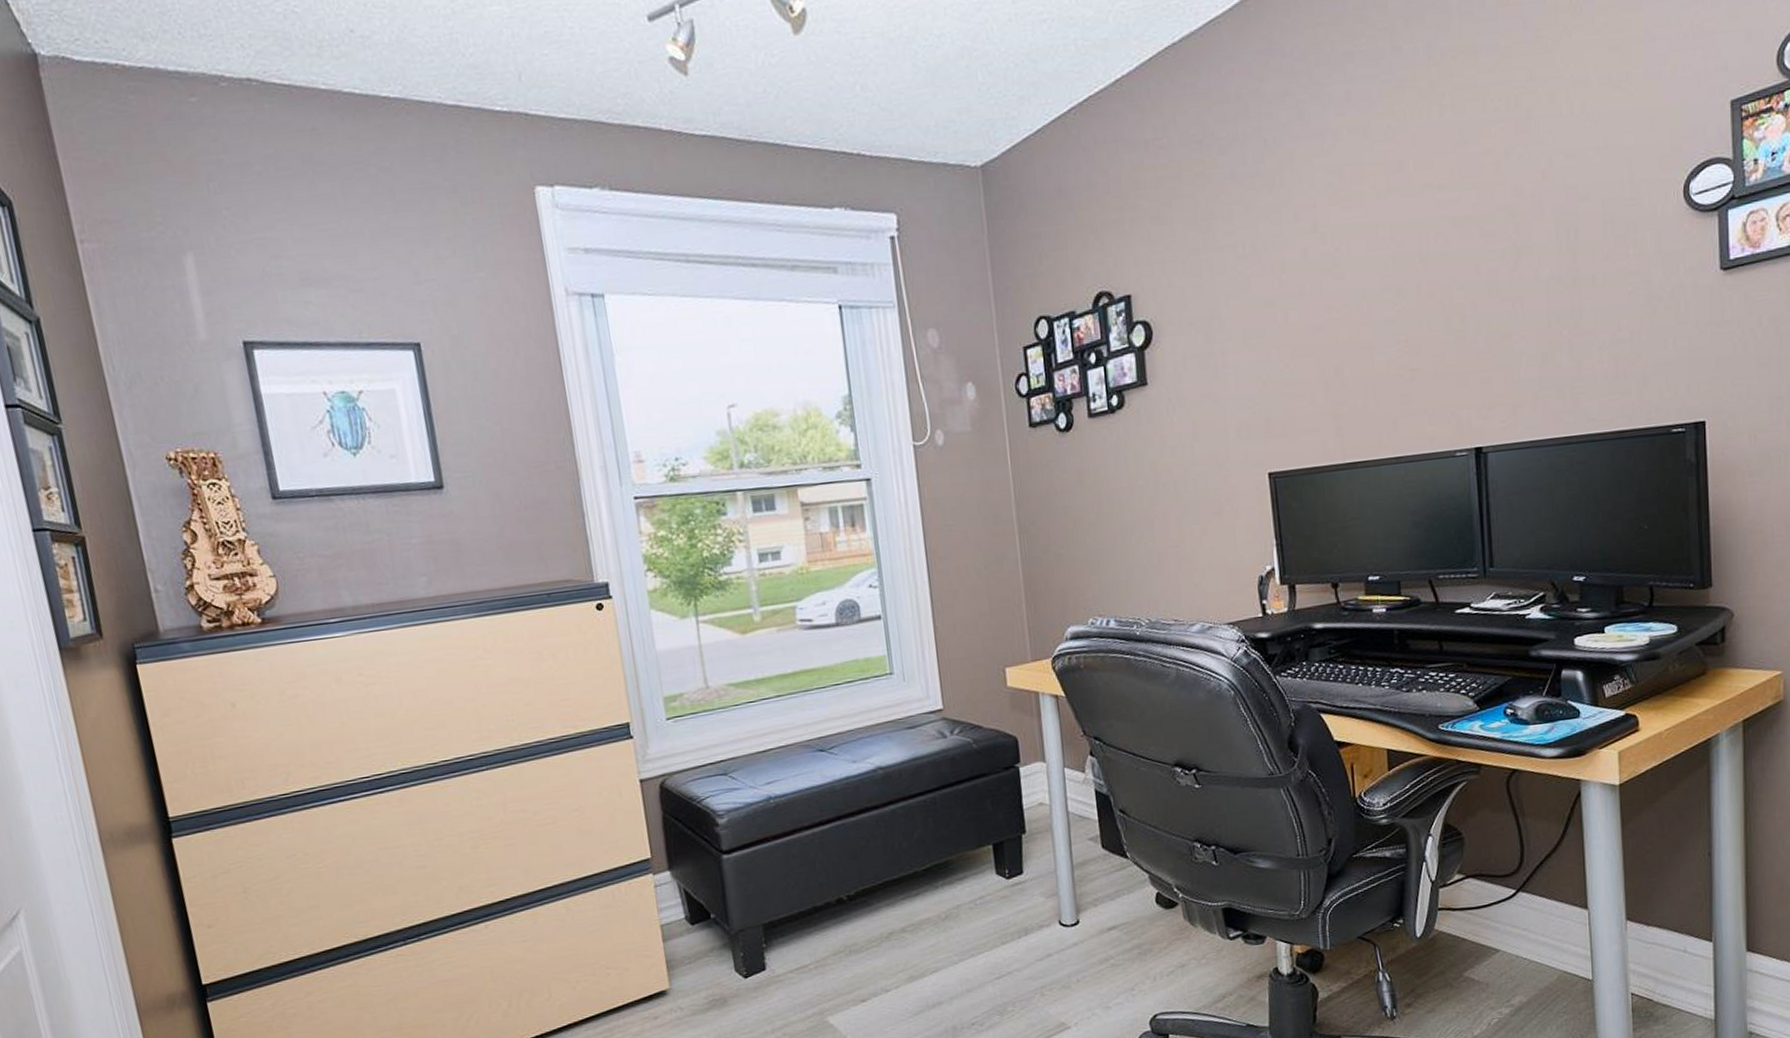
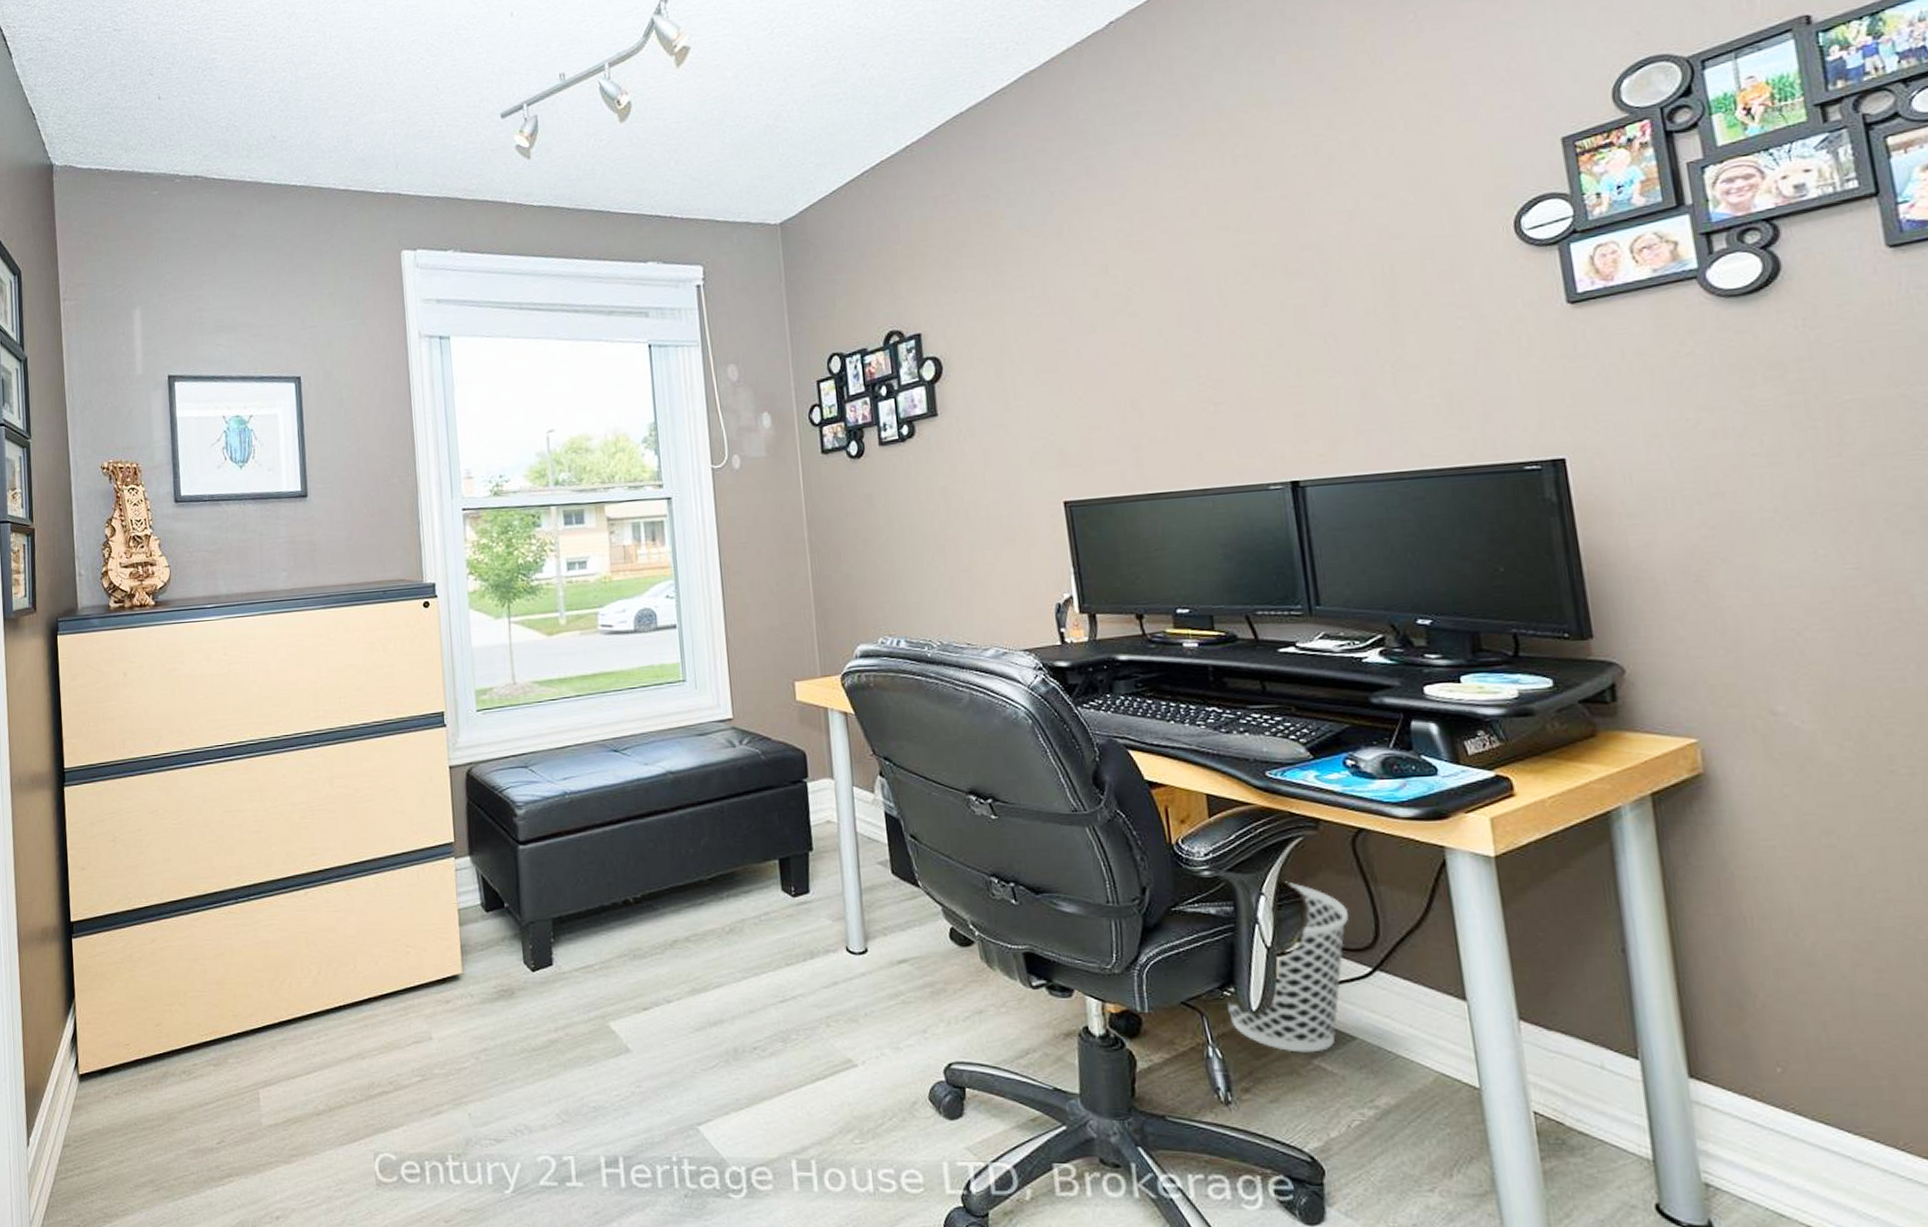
wastebasket: none [1395,822,1501,969] -> present [1226,881,1350,1053]

